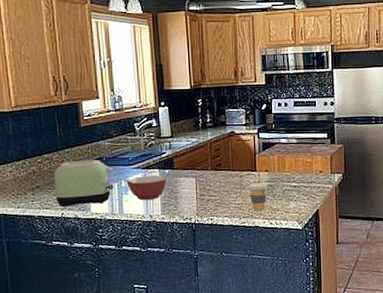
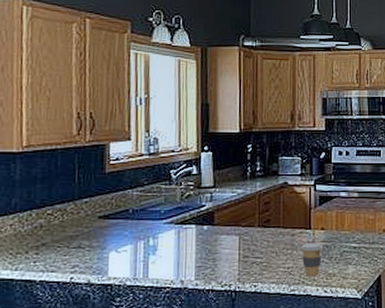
toaster: present [53,160,114,208] -> none [64,212,140,270]
bowl: present [127,175,168,201] -> none [155,231,206,263]

